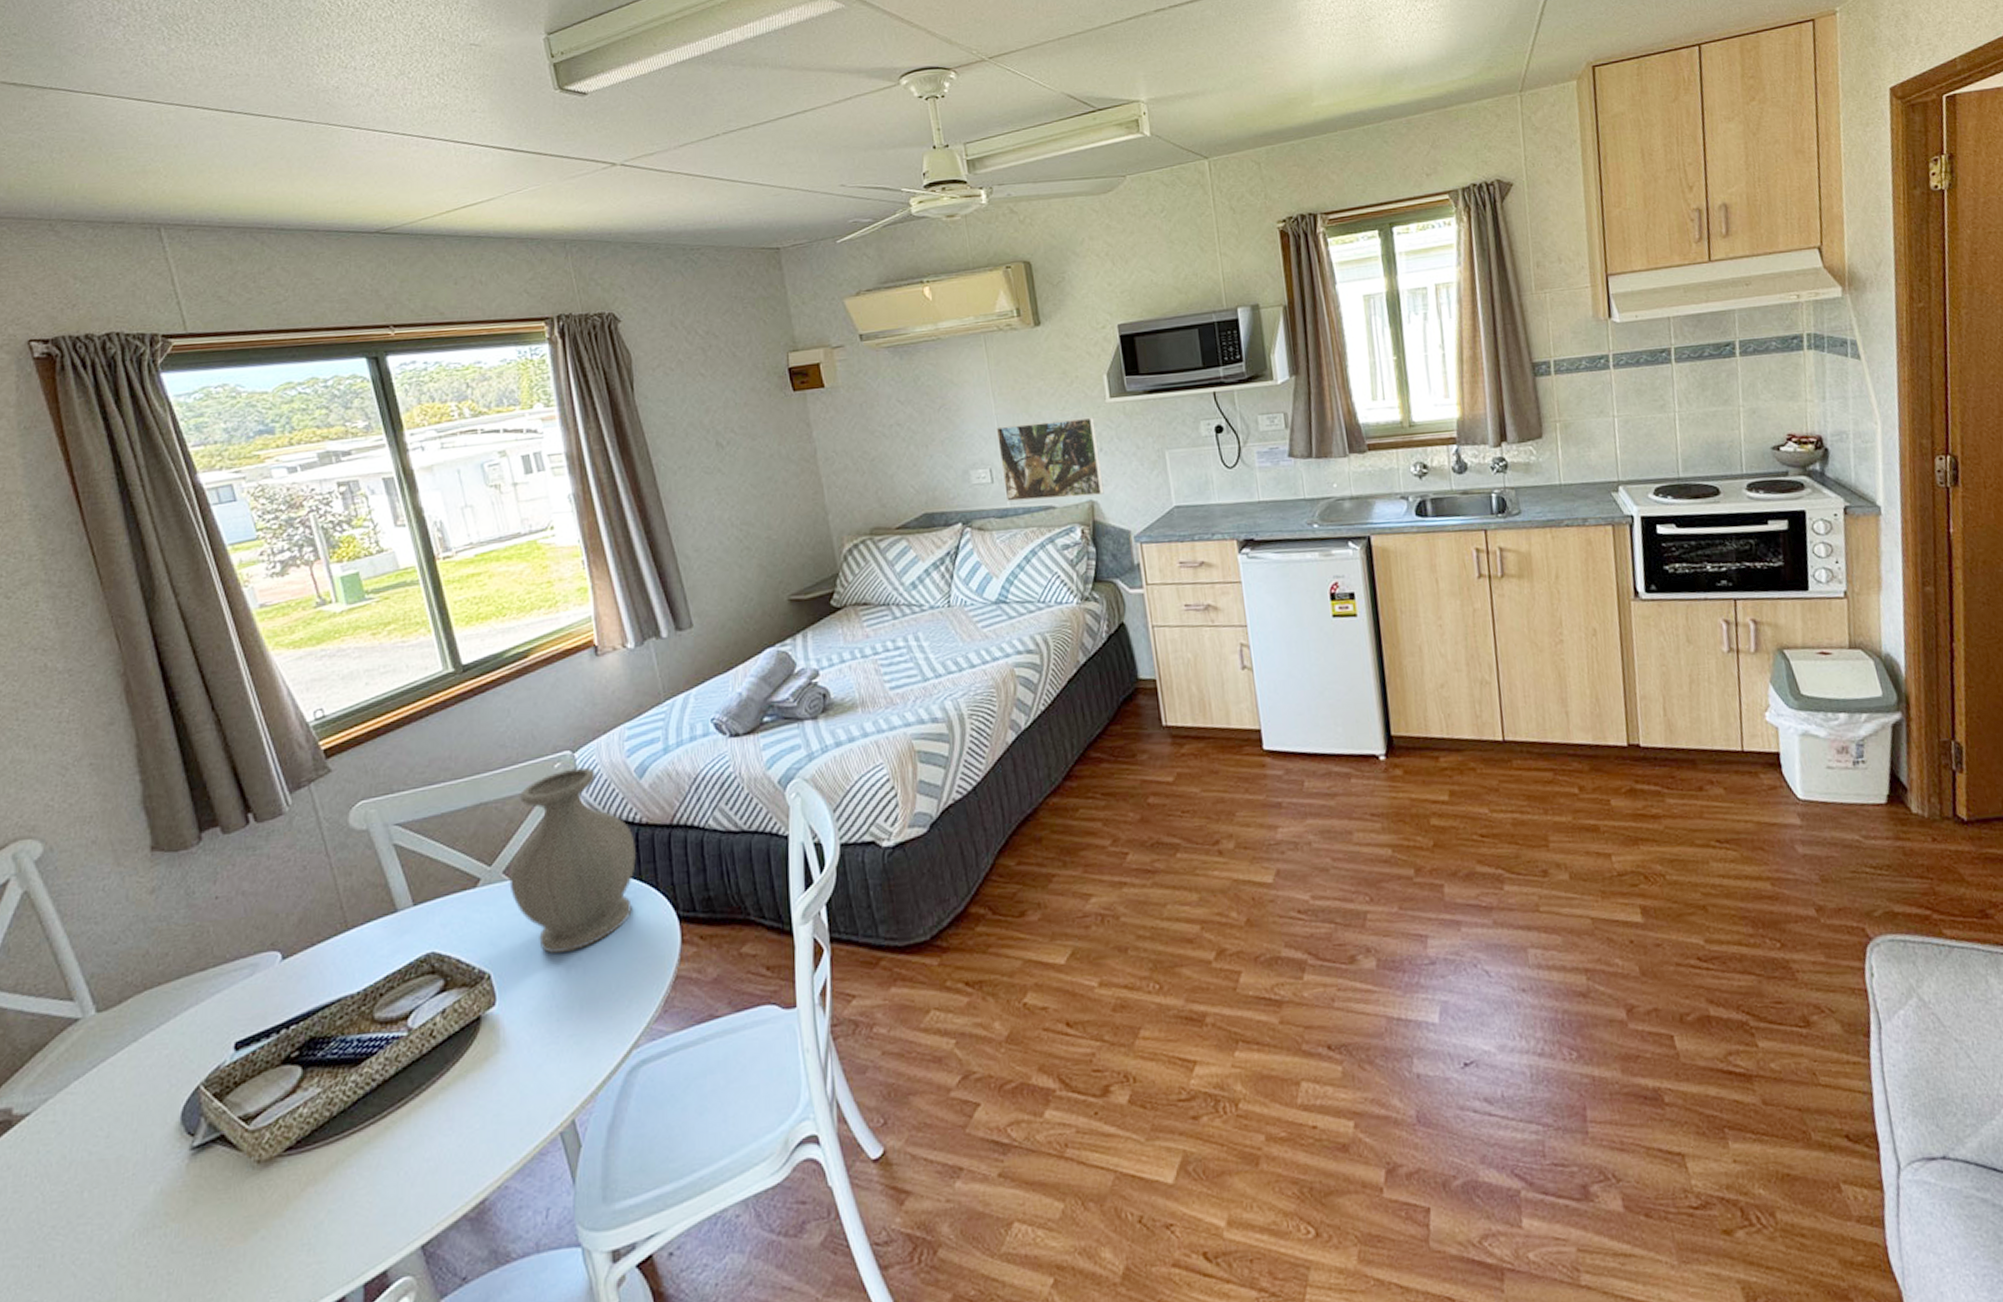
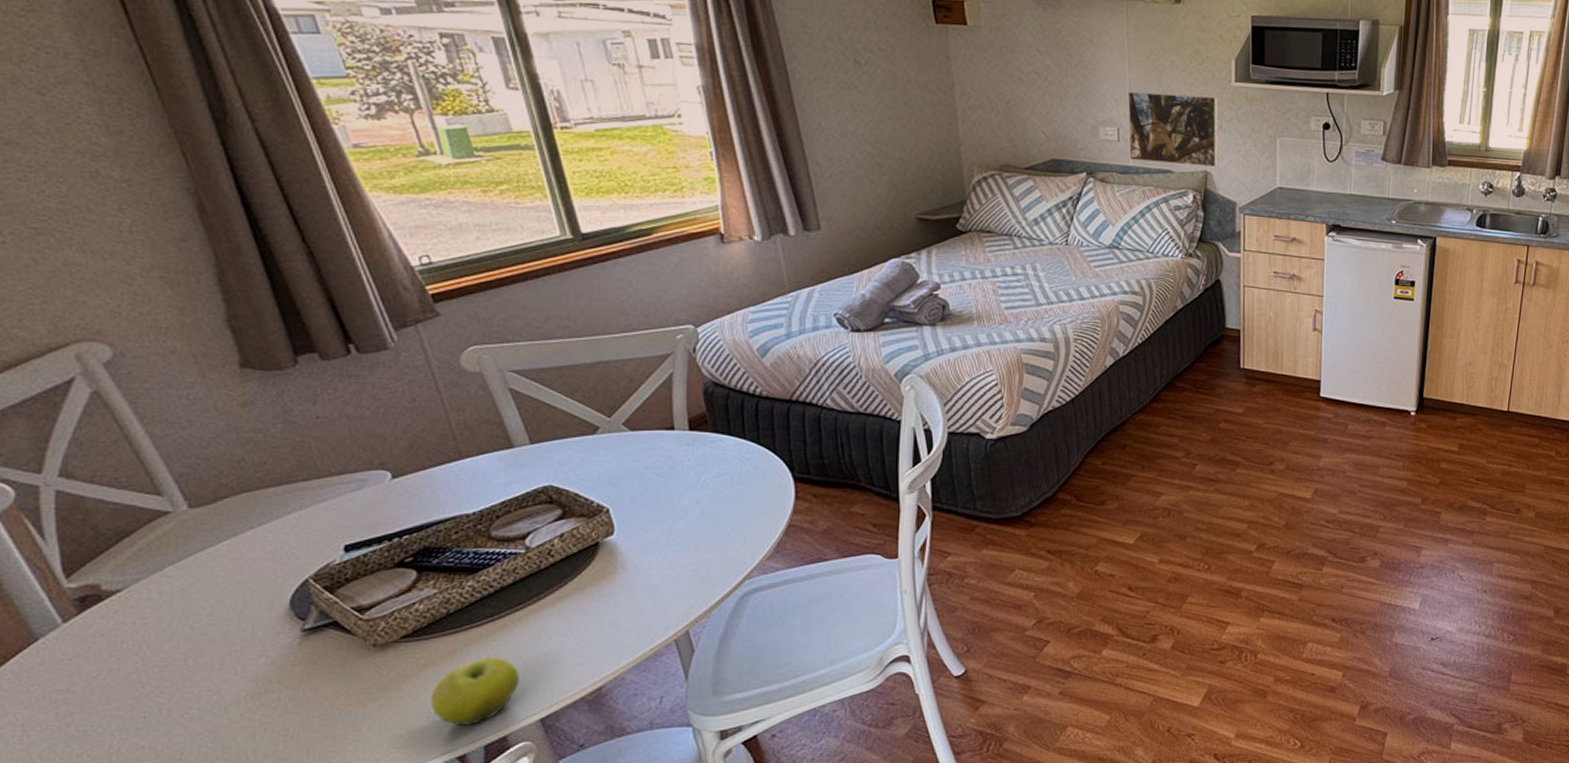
fruit: none [311,1167,400,1259] -> present [431,657,519,726]
vase: present [509,767,636,953] -> none [629,341,755,496]

